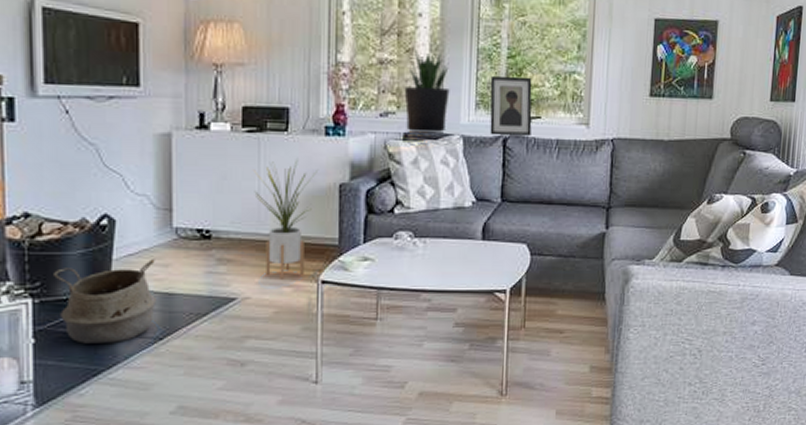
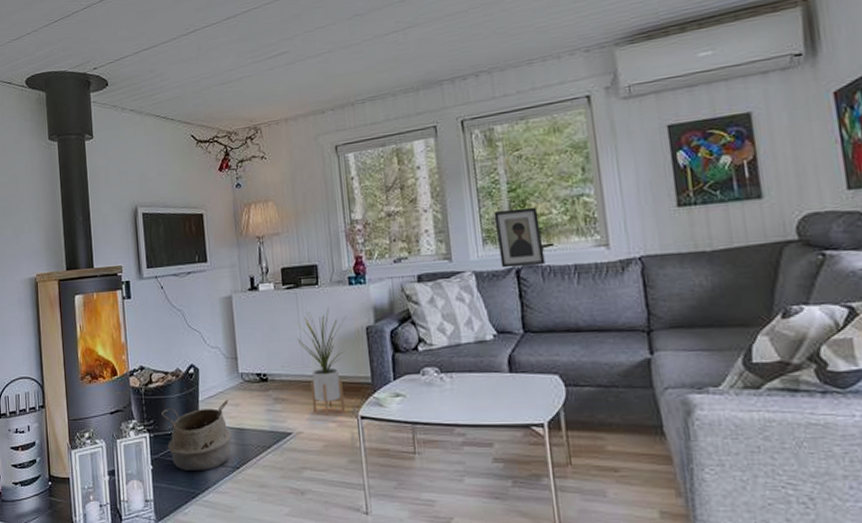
planter: present [404,48,450,134] -> none [412,197,456,274]

